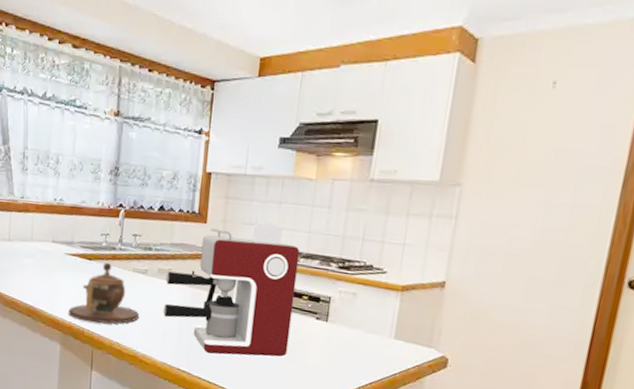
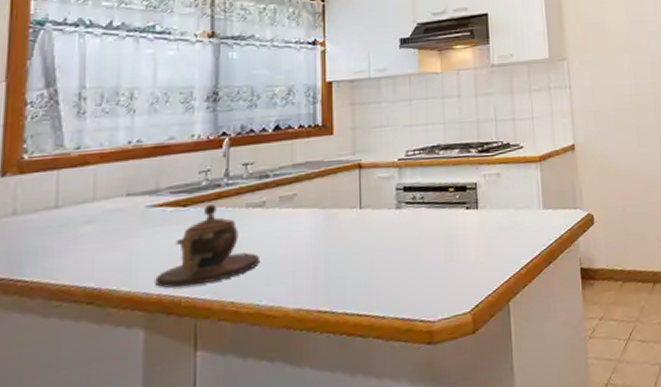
coffee maker: present [163,221,300,358] -> none [290,120,443,282]

